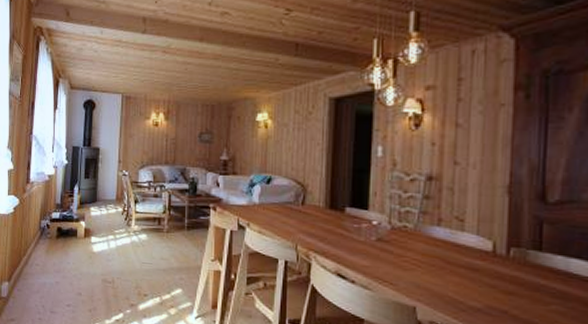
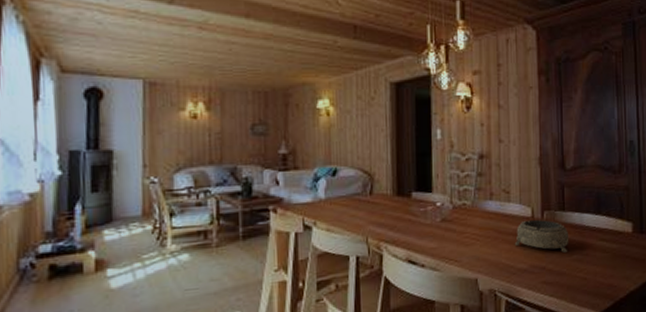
decorative bowl: none [466,254,547,300] -> present [514,219,569,252]

